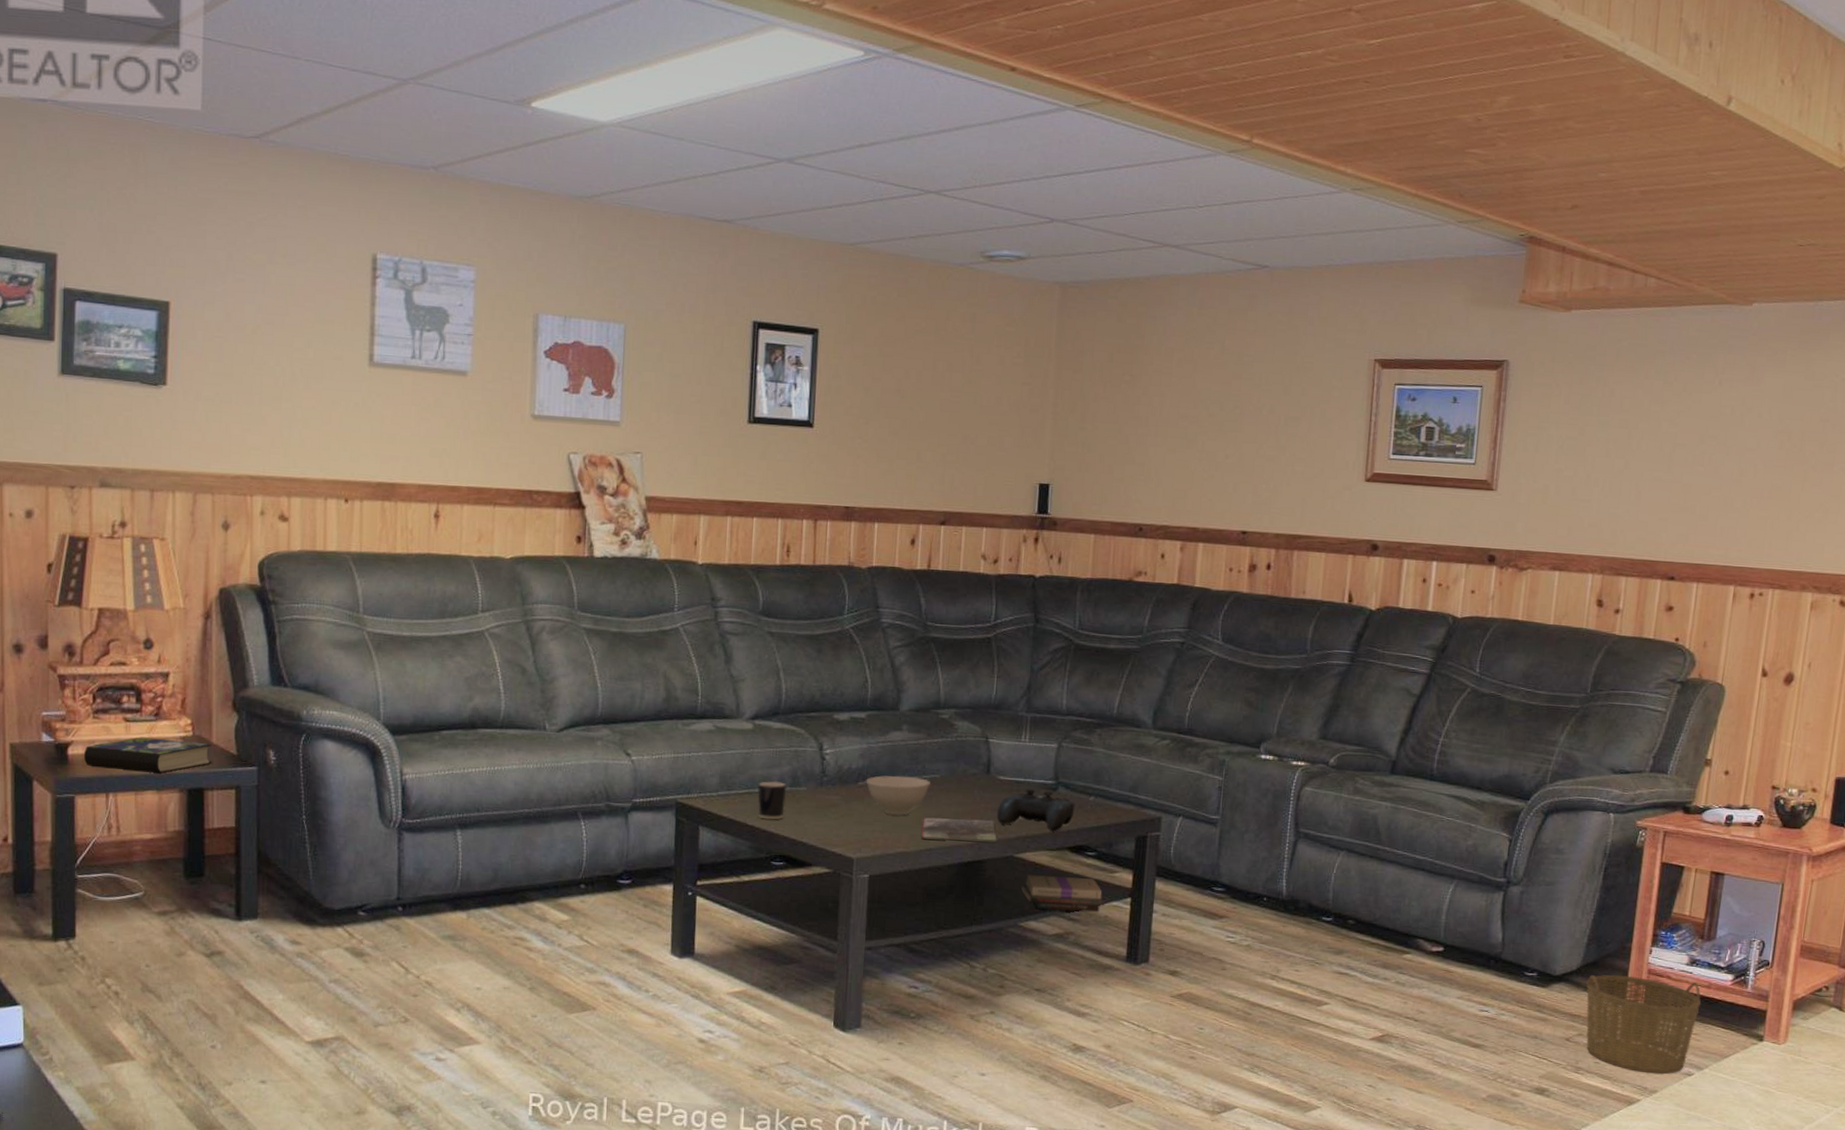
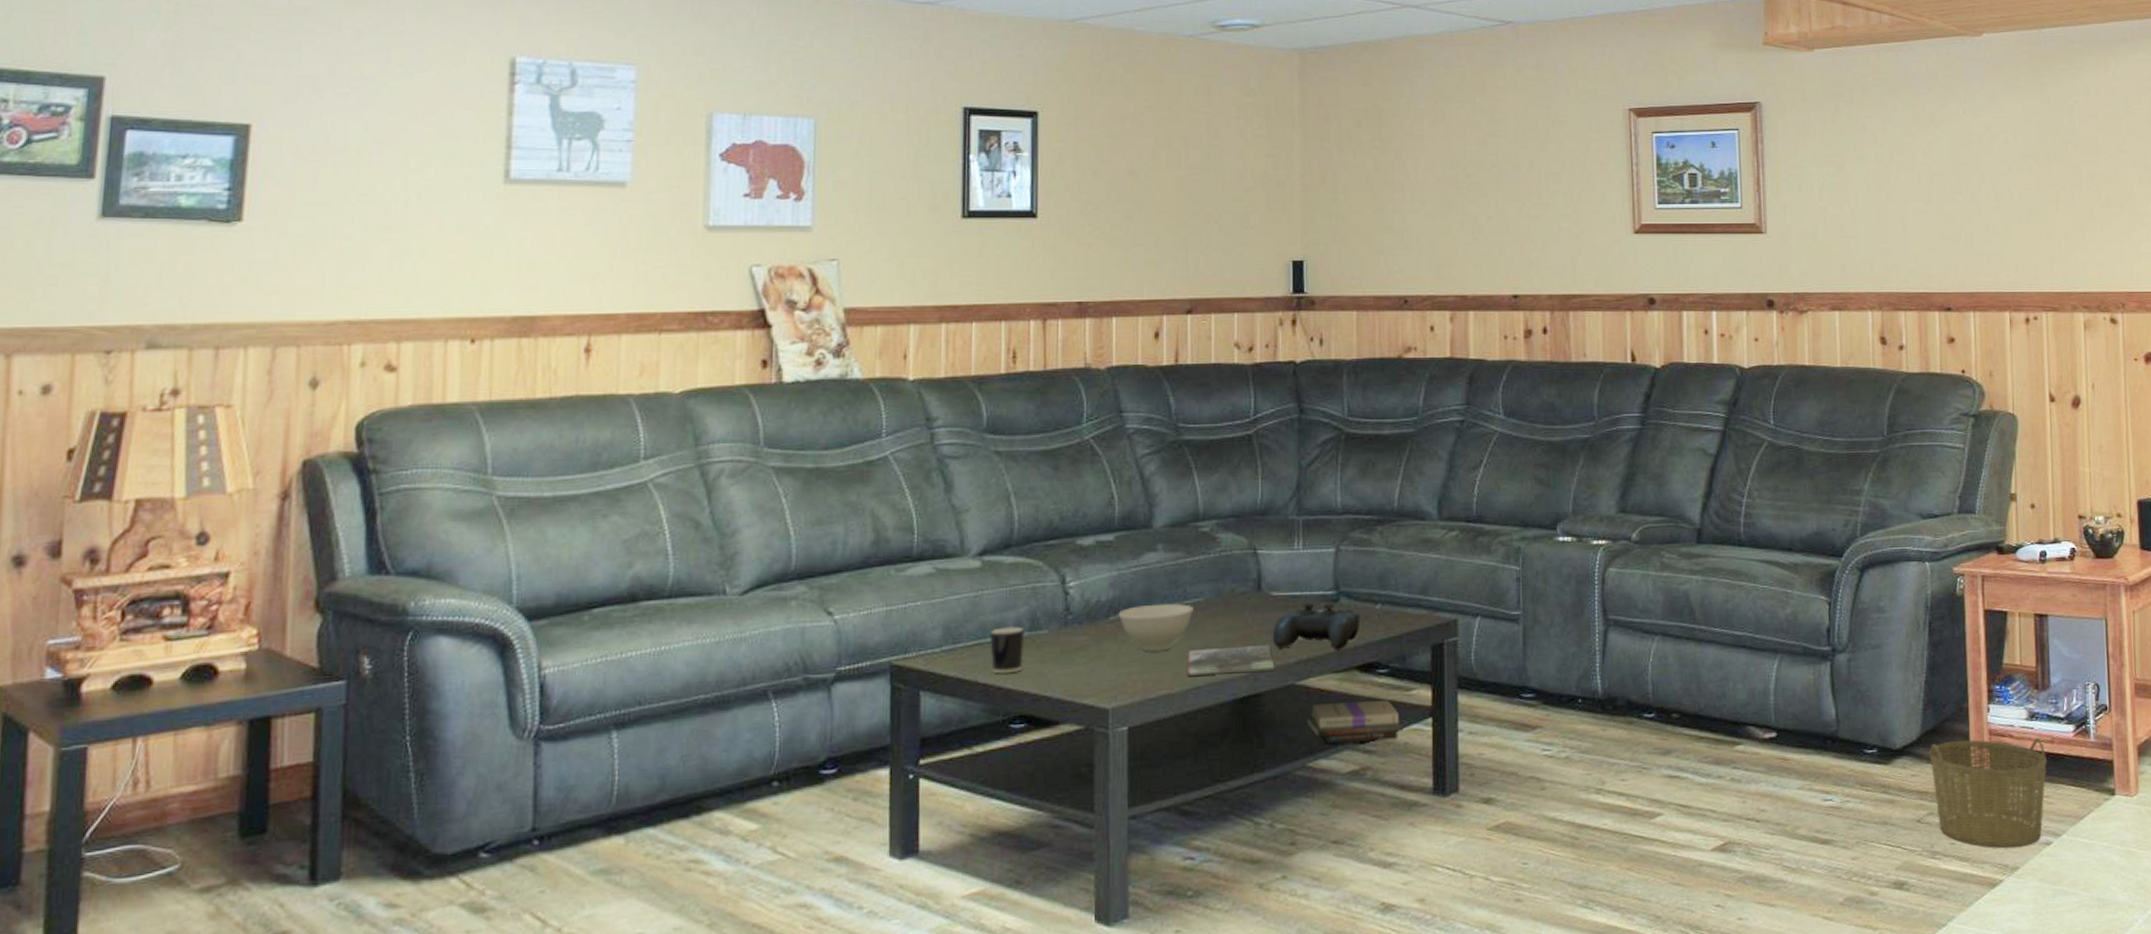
book: present [84,737,212,773] -> none [104,657,284,705]

